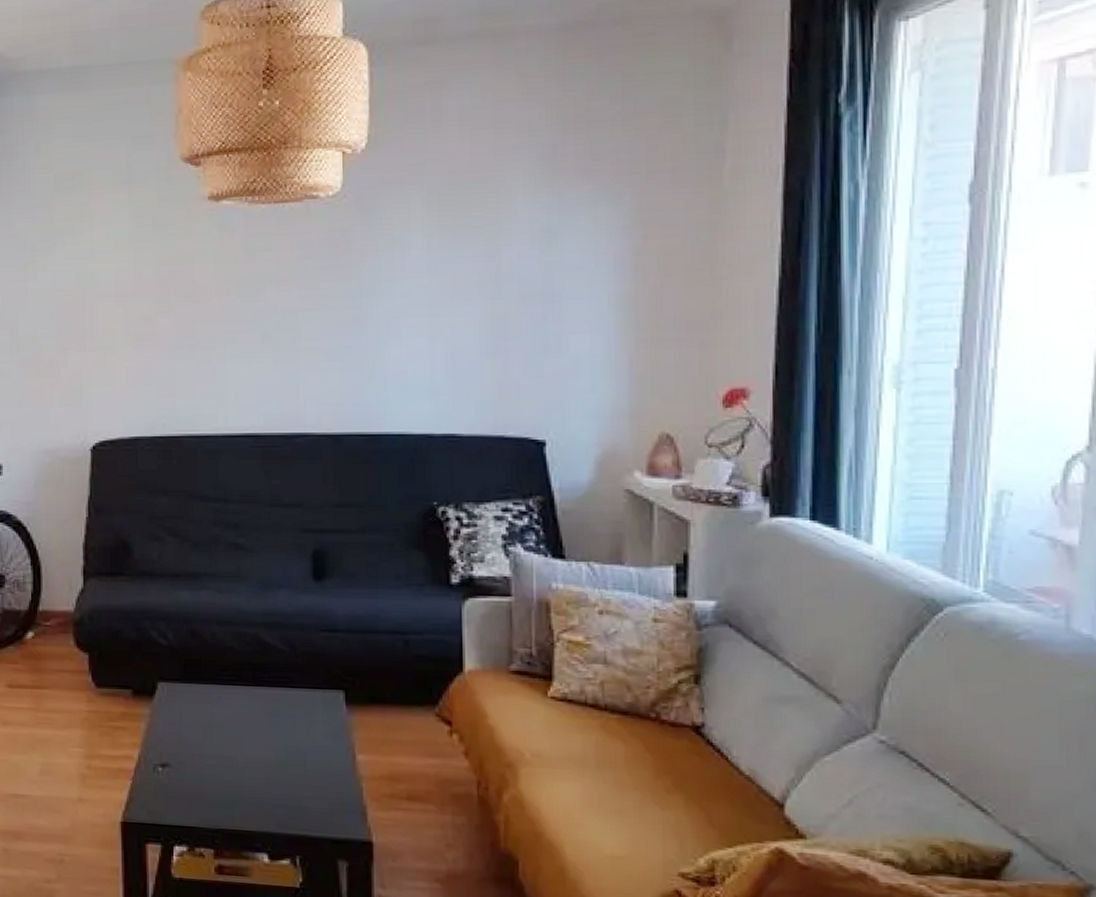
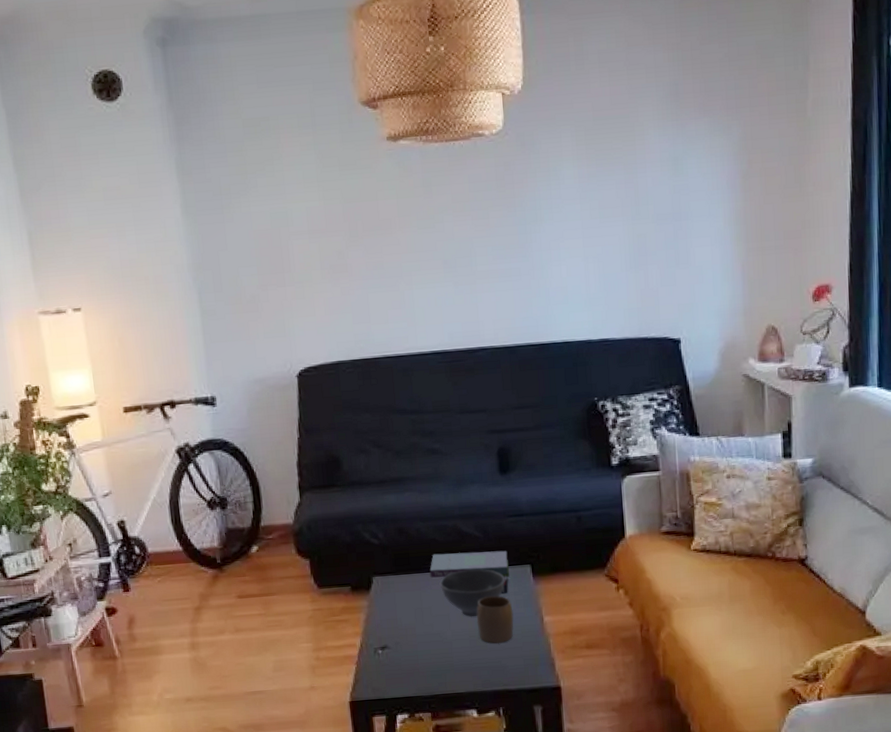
books: none [223,664,318,721] -> present [429,550,510,594]
bowl: none [234,687,312,743] -> present [439,569,505,617]
mug: none [275,721,320,779] -> present [476,595,514,643]

